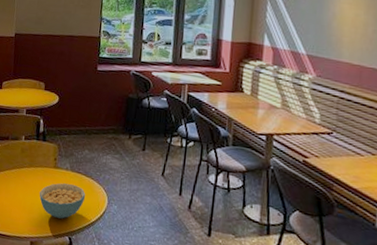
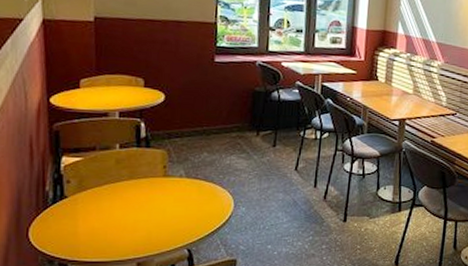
cereal bowl: present [39,183,86,219] -> none [145,192,207,231]

